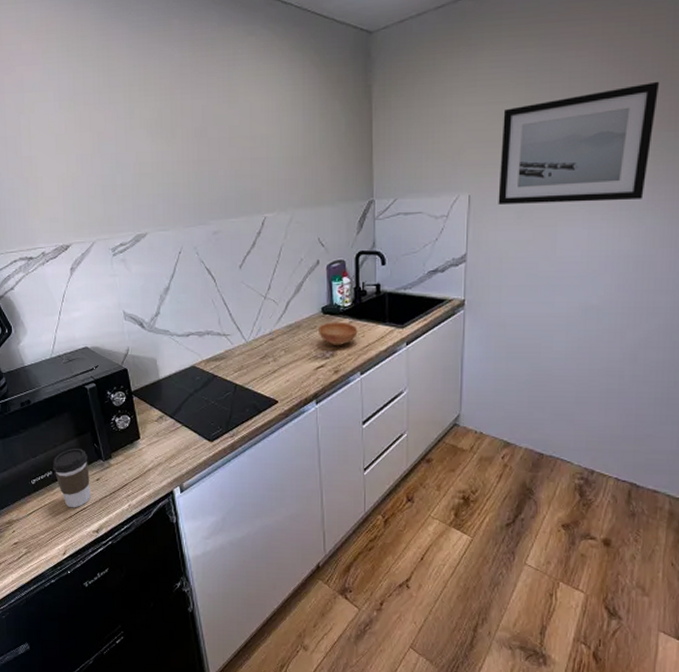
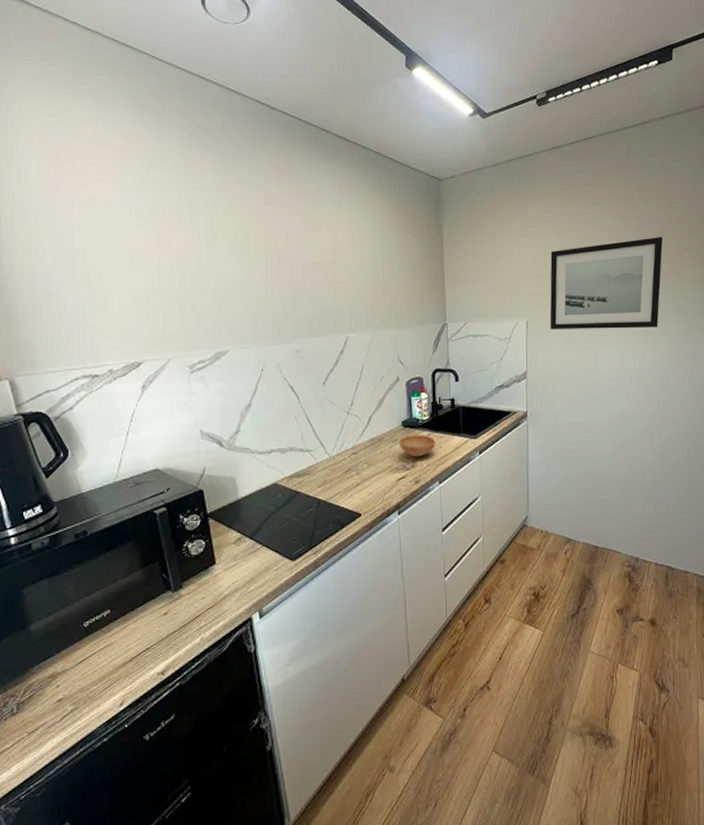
coffee cup: present [52,448,91,508] -> none [111,580,156,650]

